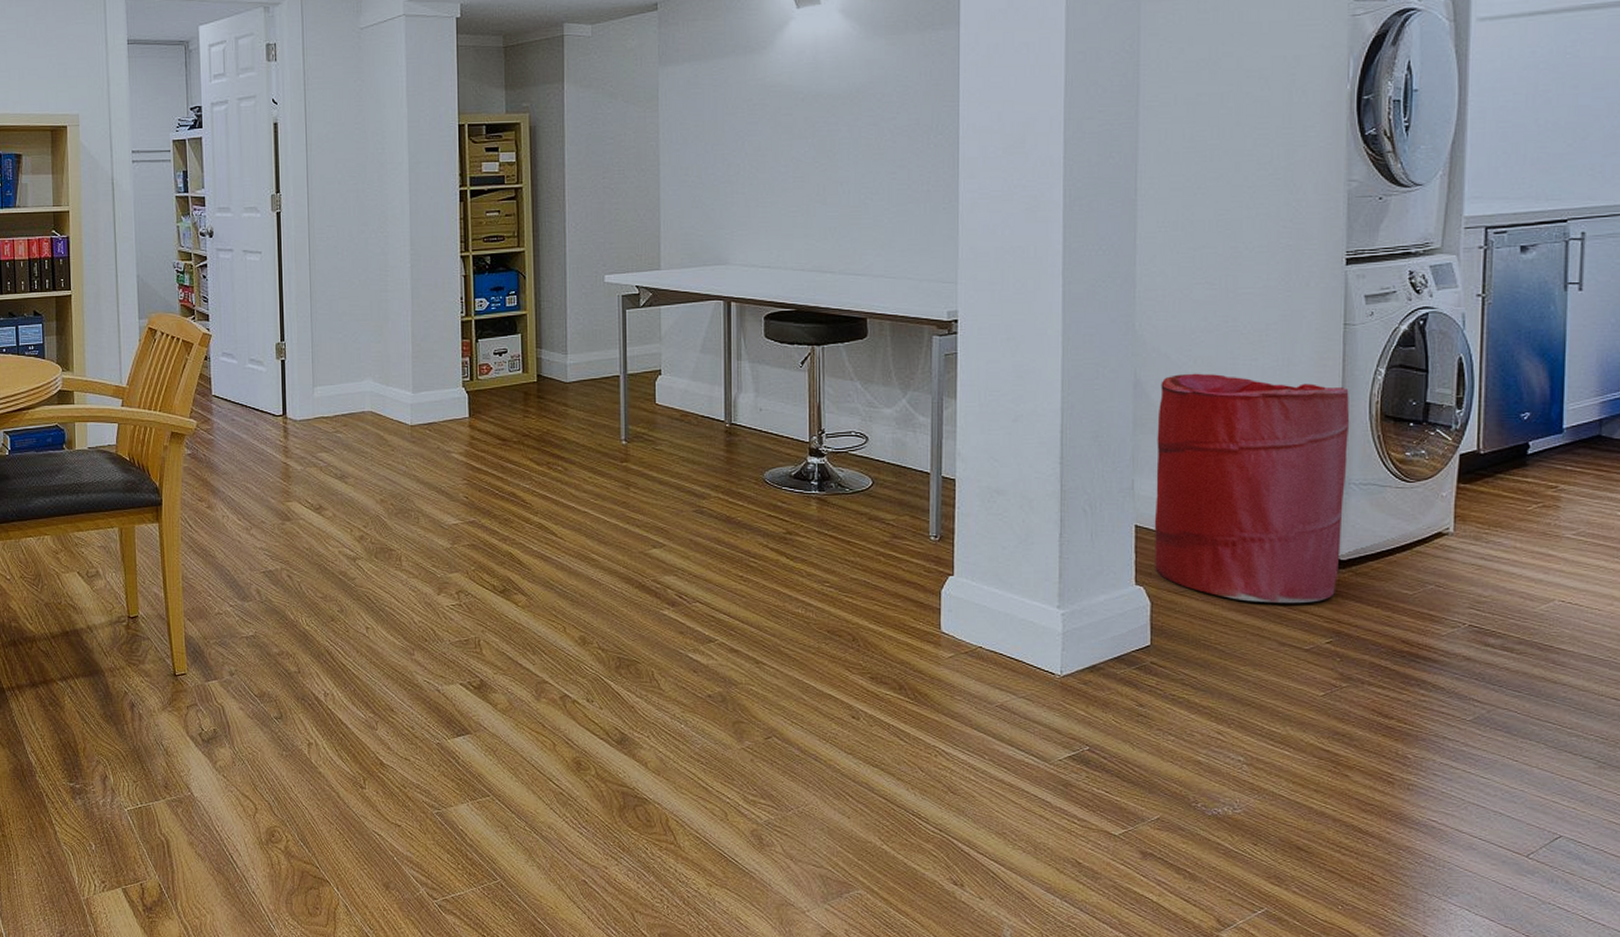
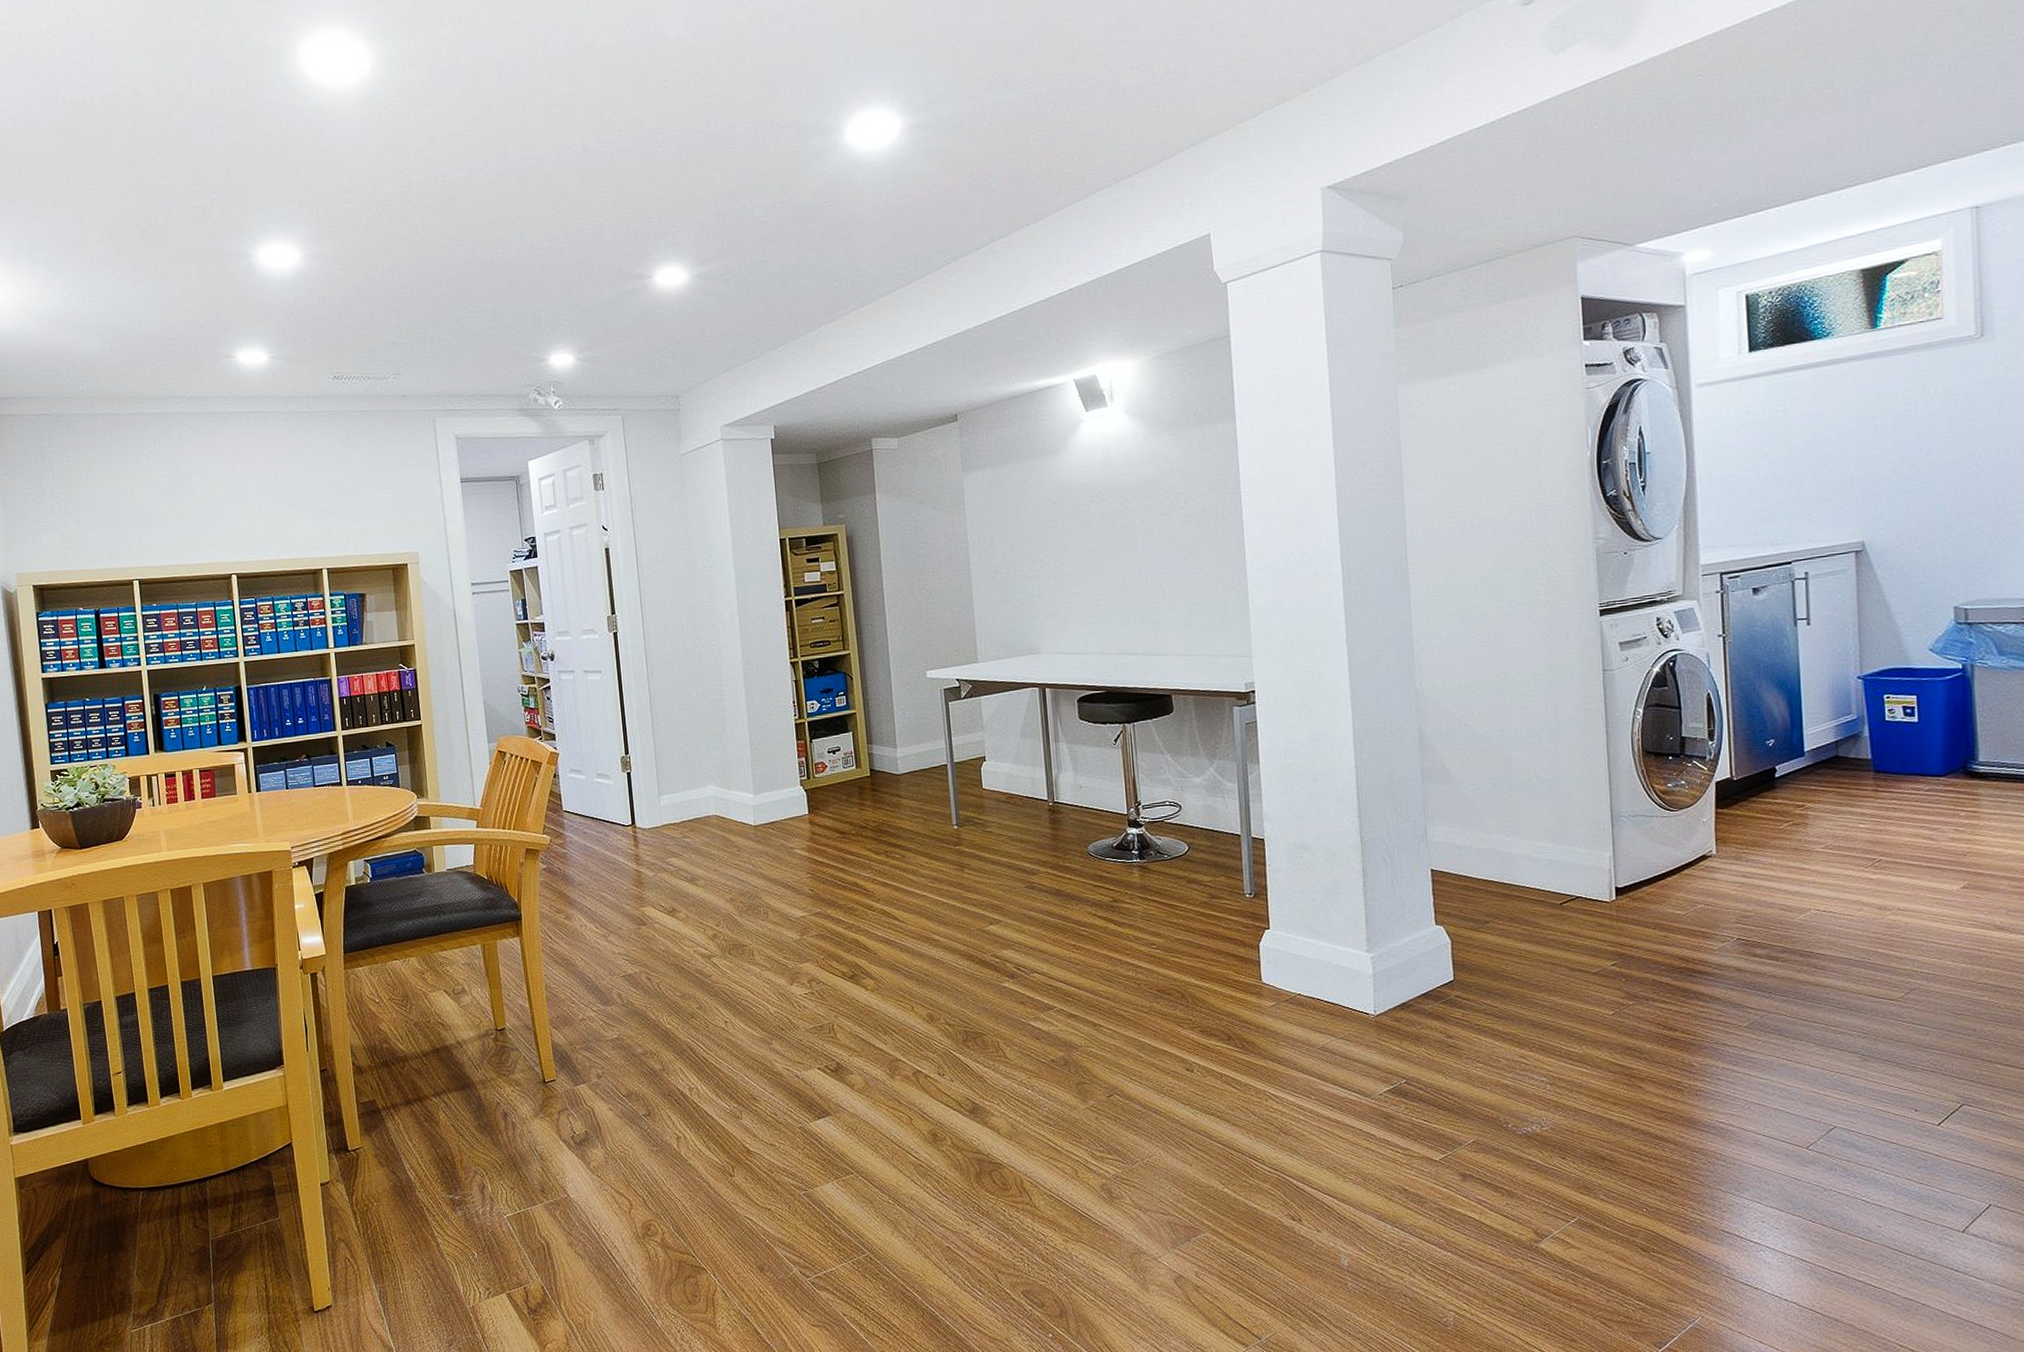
laundry hamper: present [1154,373,1350,604] -> none [1443,724,1617,933]

